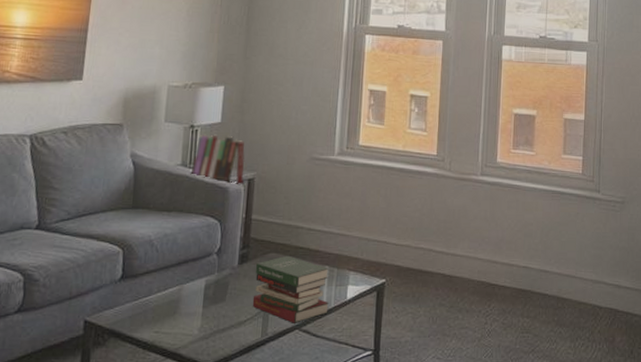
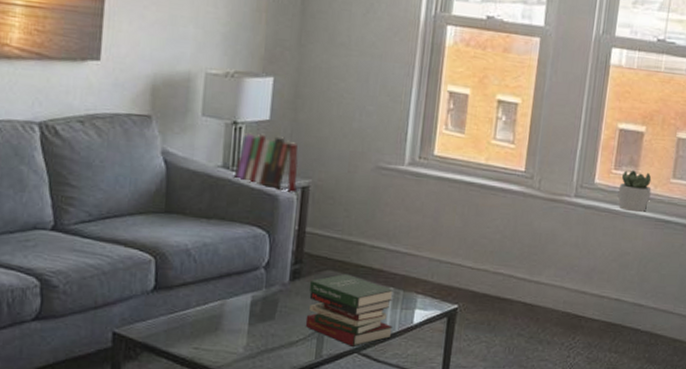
succulent plant: none [517,148,546,187] -> present [617,170,652,213]

